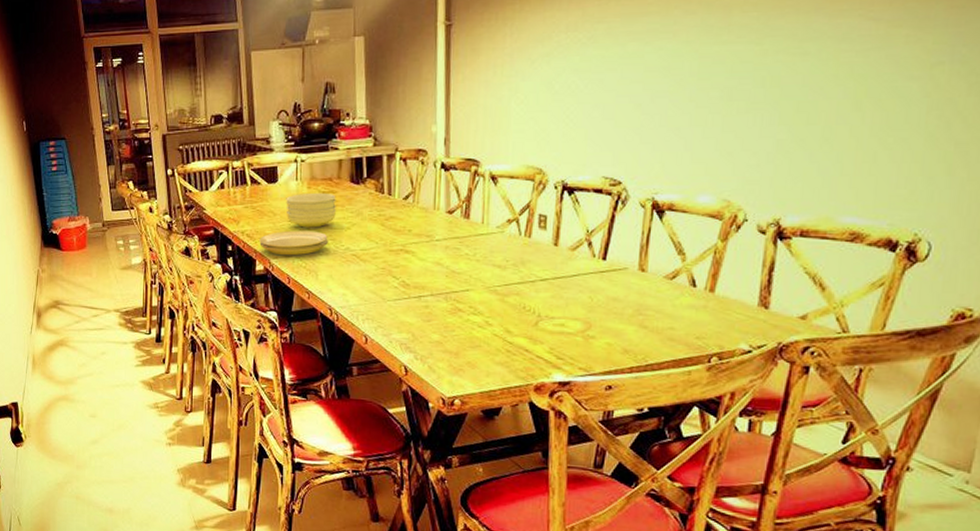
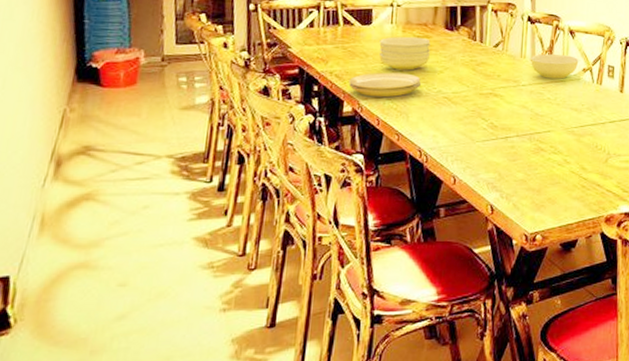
bowl: none [445,205,503,232] -> present [531,54,579,79]

